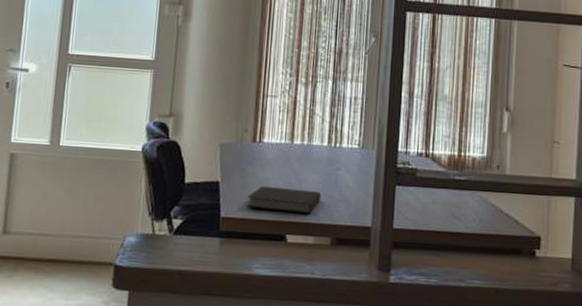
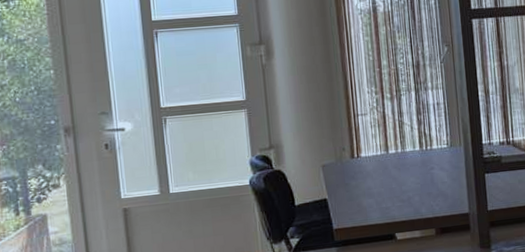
notebook: present [247,185,322,214] -> none [355,191,421,217]

